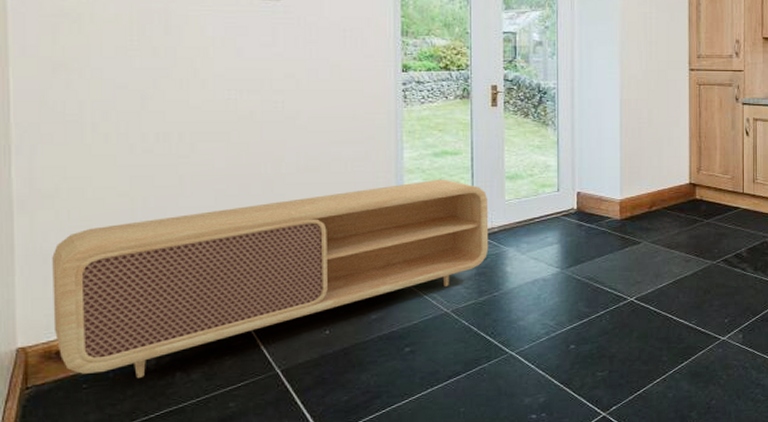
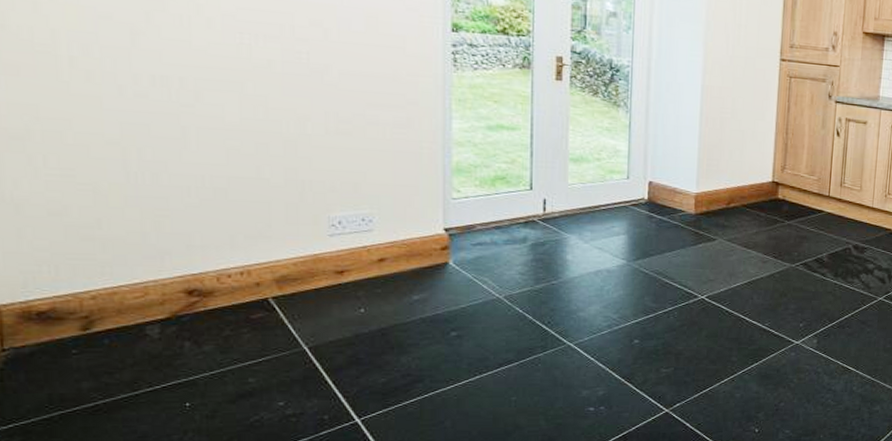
tv stand: present [52,179,489,379] -> none [26,155,549,347]

